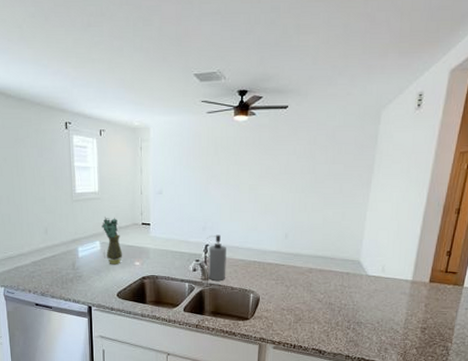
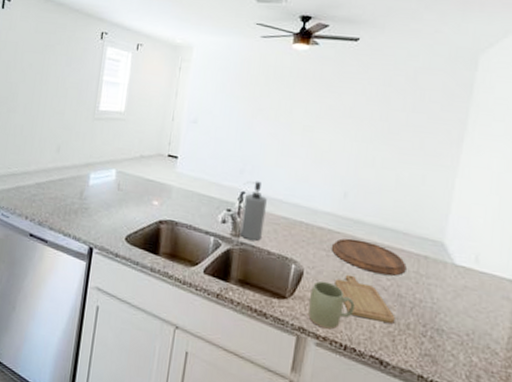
vase: present [102,217,123,264] -> none [120,142,141,201]
mug: none [265,302,299,336] -> present [308,280,355,330]
cutting board: none [278,268,334,290] -> present [331,238,407,276]
chopping board: none [283,295,328,324] -> present [335,274,395,324]

